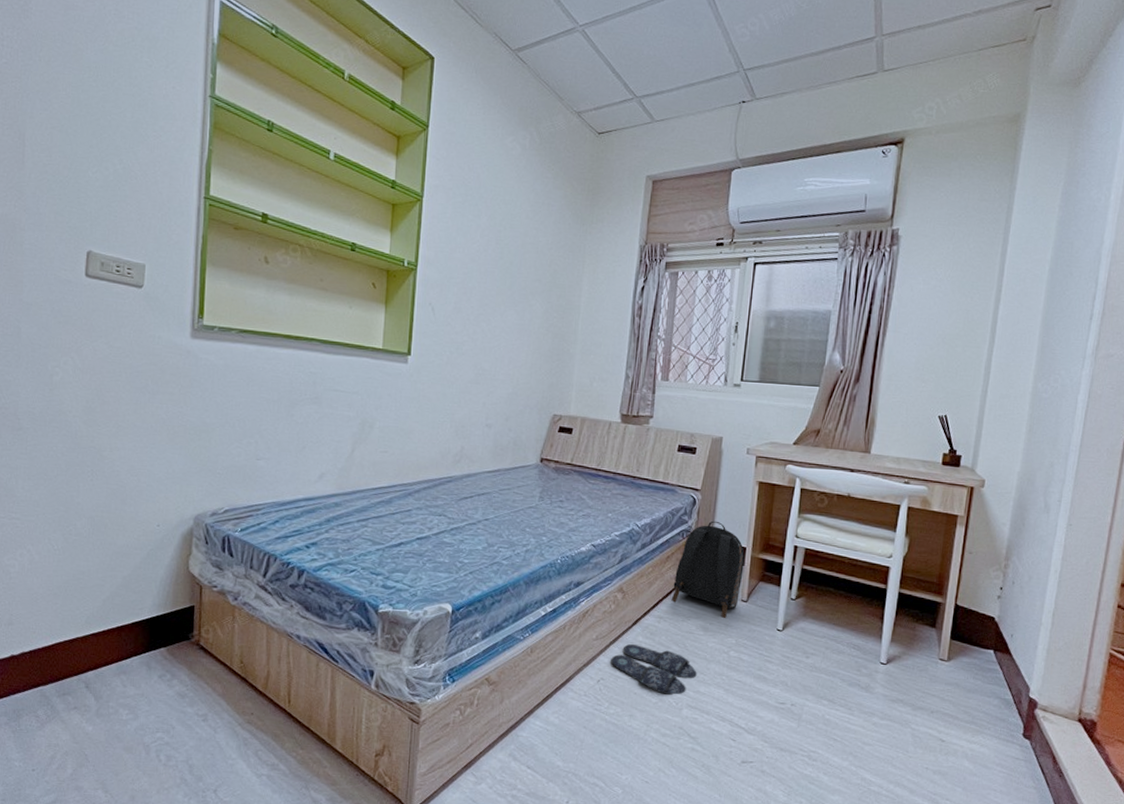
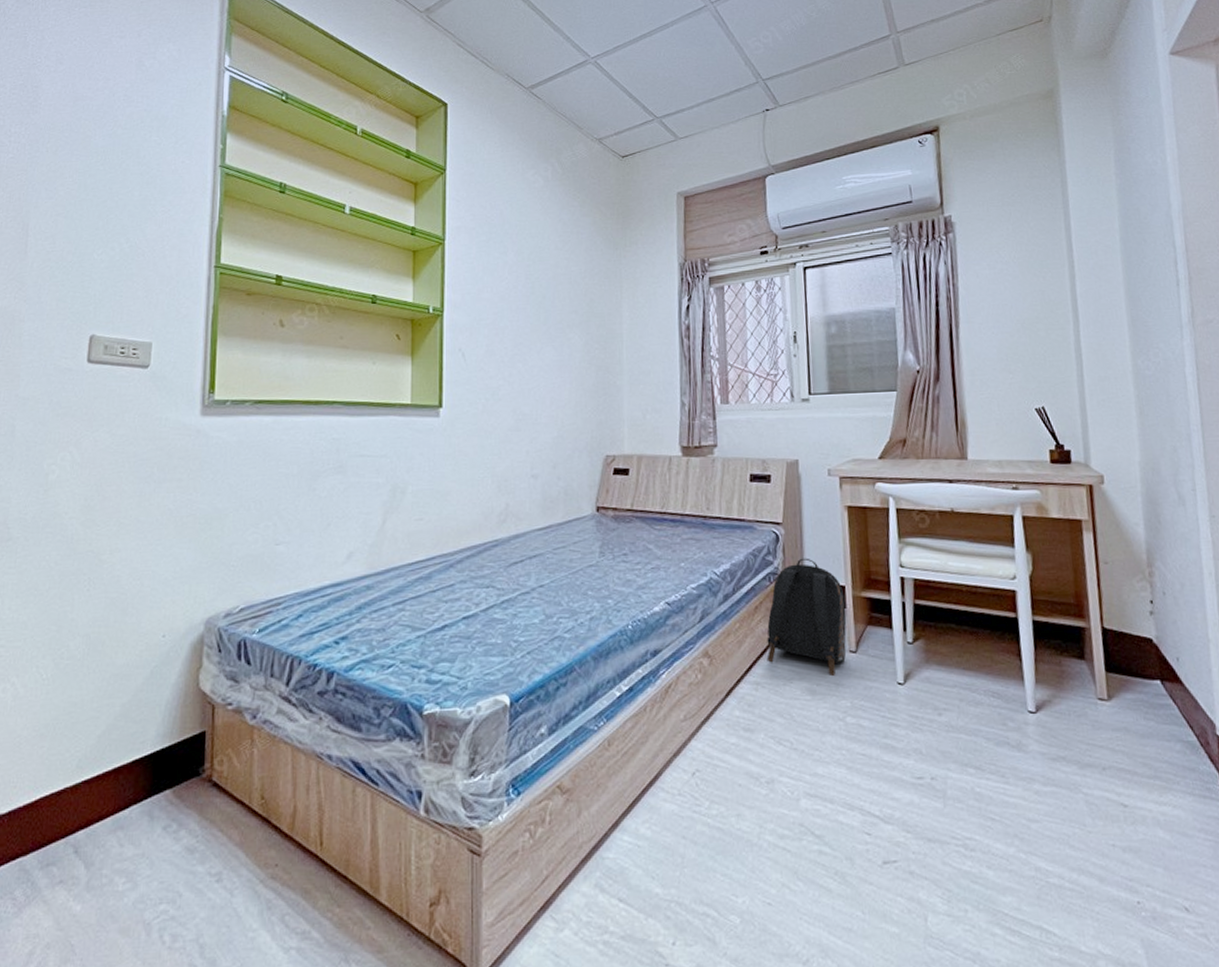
slippers: present [611,644,697,696] -> none [705,721,811,784]

